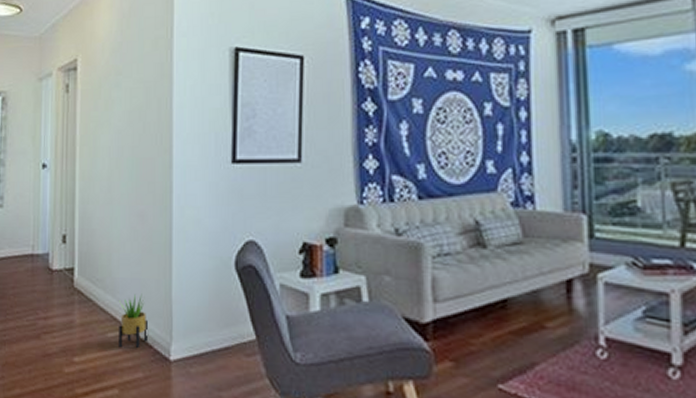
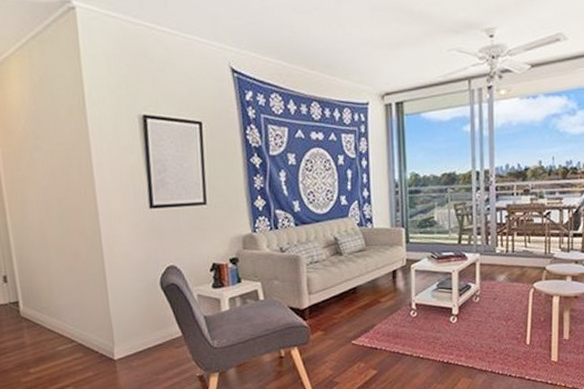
potted plant: present [119,294,149,348] -> none [64,314,93,357]

